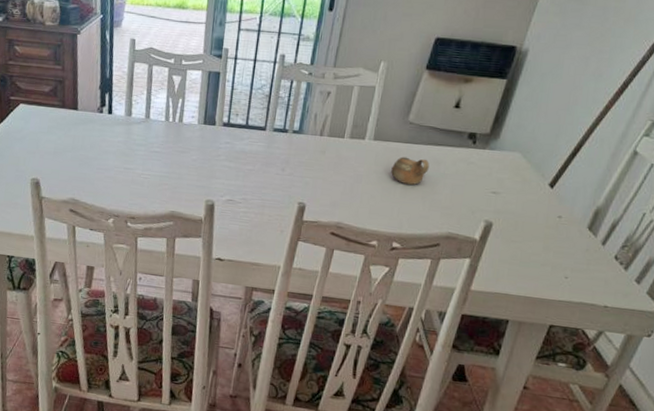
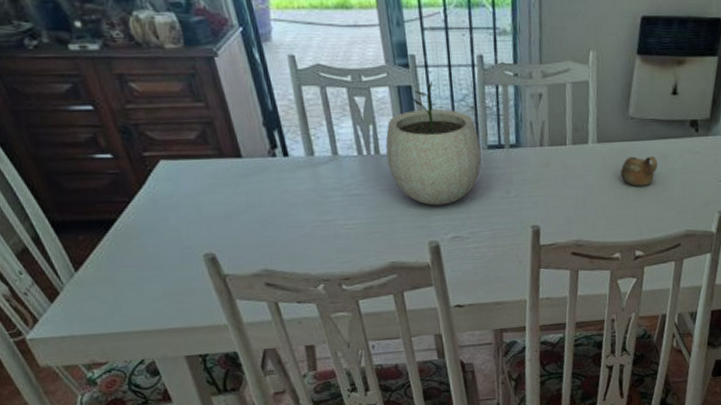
plant pot: none [187,70,268,172] -> present [385,80,482,206]

